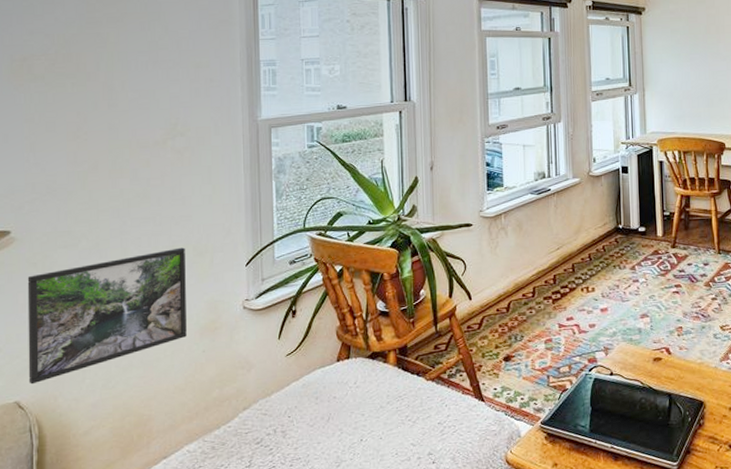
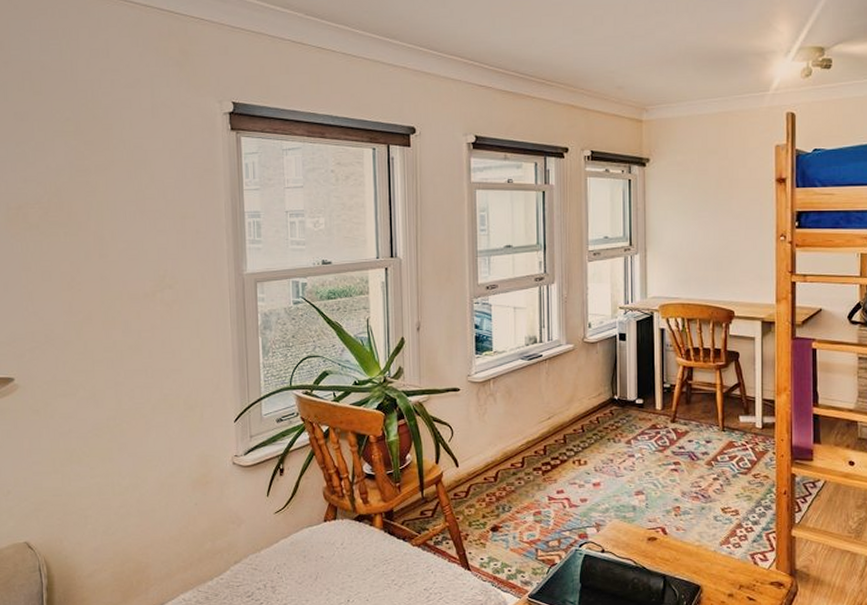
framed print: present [27,247,187,385] -> none [31,401,180,527]

